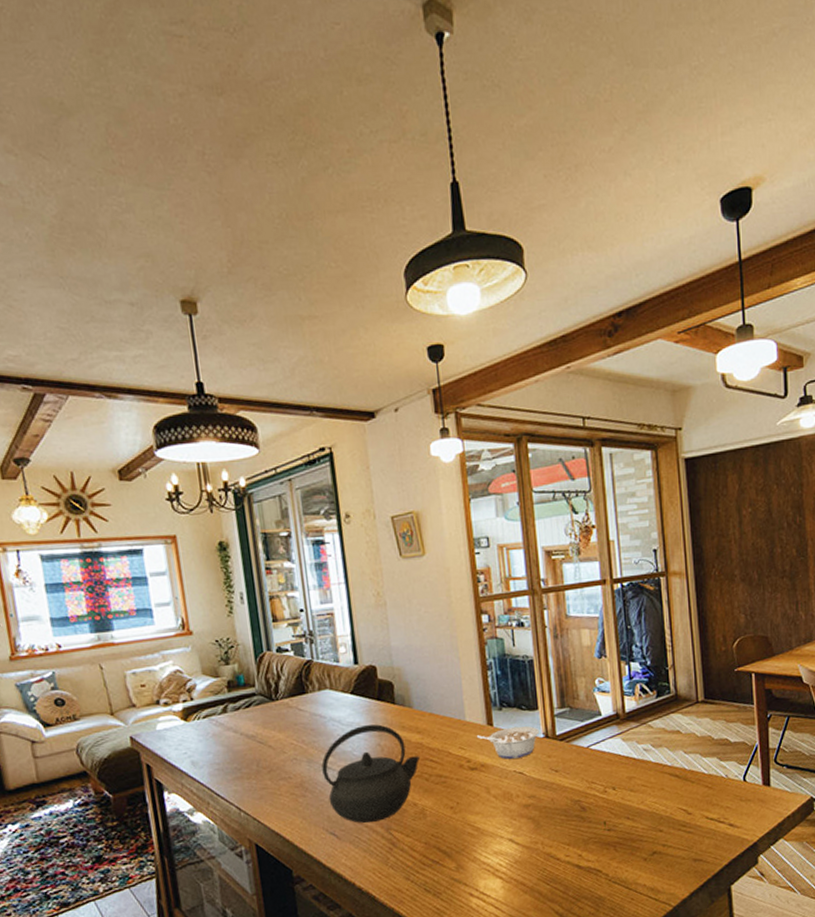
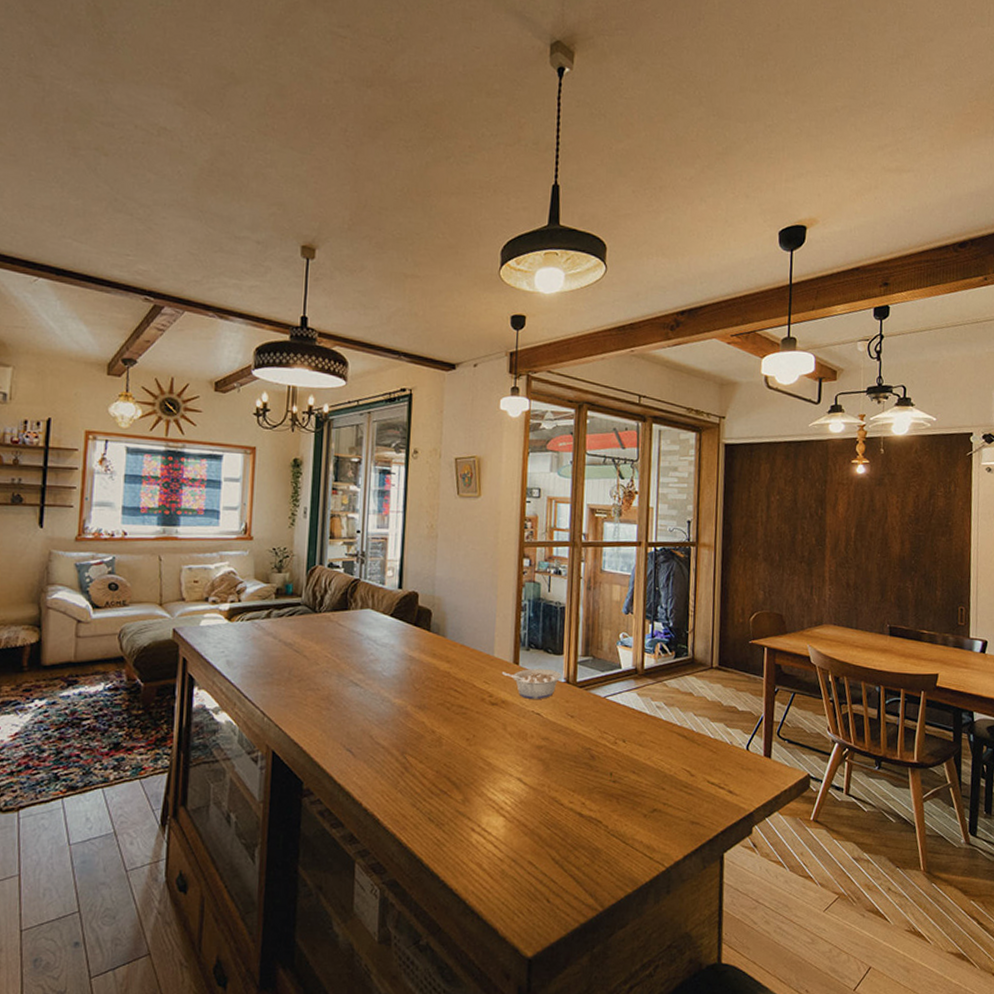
kettle: present [321,724,421,824] -> none [350,647,446,745]

